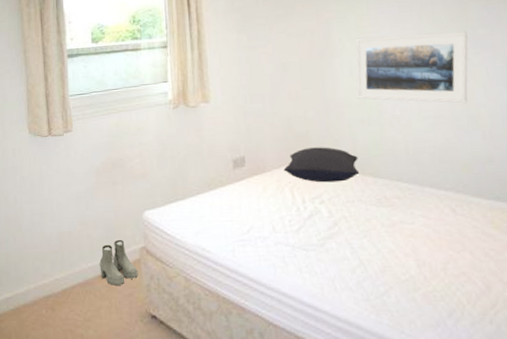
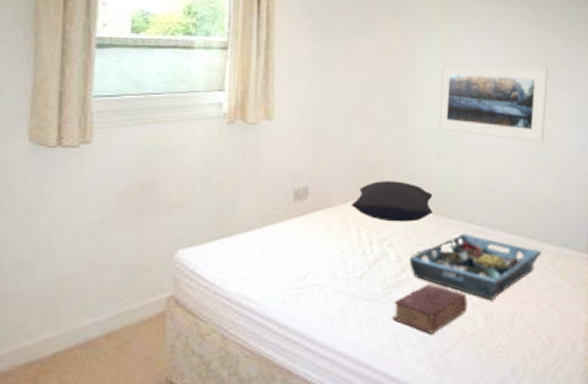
boots: present [99,239,138,285] -> none [109,285,161,347]
book: none [328,235,400,279] -> present [392,283,468,334]
serving tray: none [340,190,472,249] -> present [409,233,542,300]

